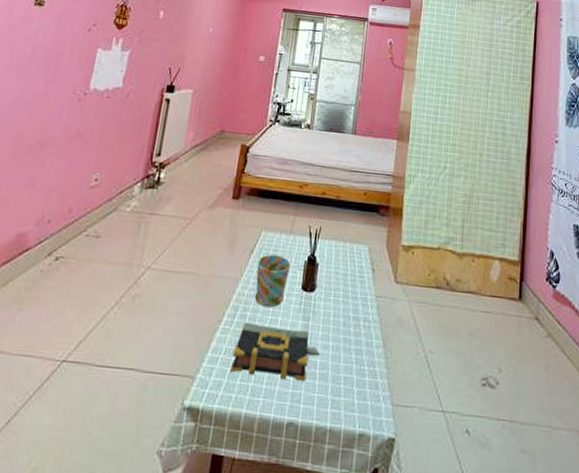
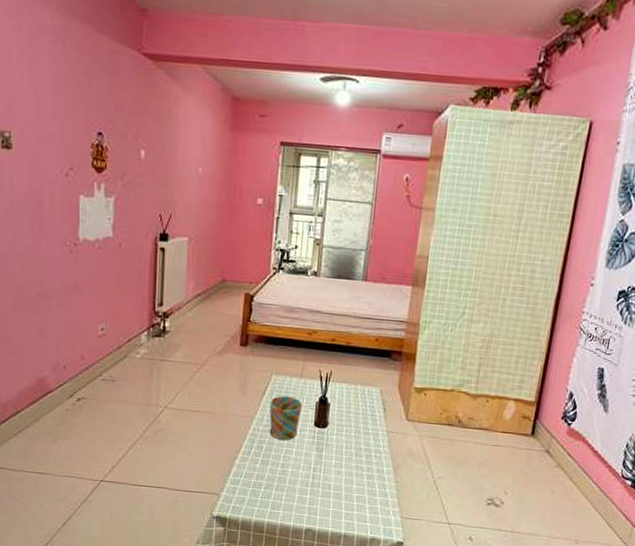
book: present [230,322,320,382] -> none [252,452,334,499]

